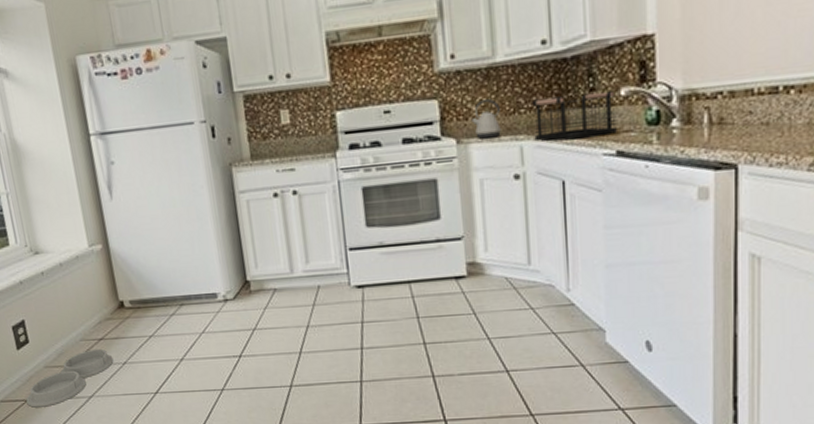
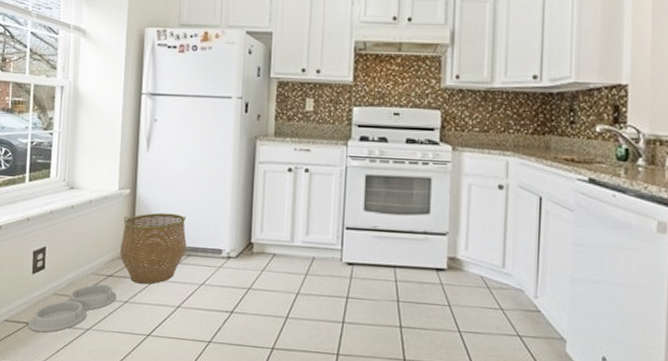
basket: none [101,263,178,343] -> present [119,212,187,284]
kettle: present [471,98,504,140] -> none [467,116,494,152]
dish rack: present [532,91,617,141] -> none [519,123,592,163]

